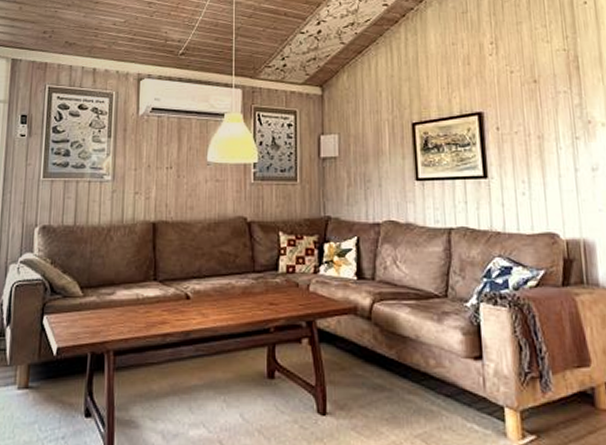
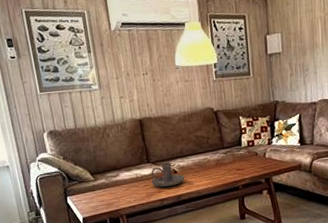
candle holder: none [154,283,199,318] -> present [151,162,185,188]

